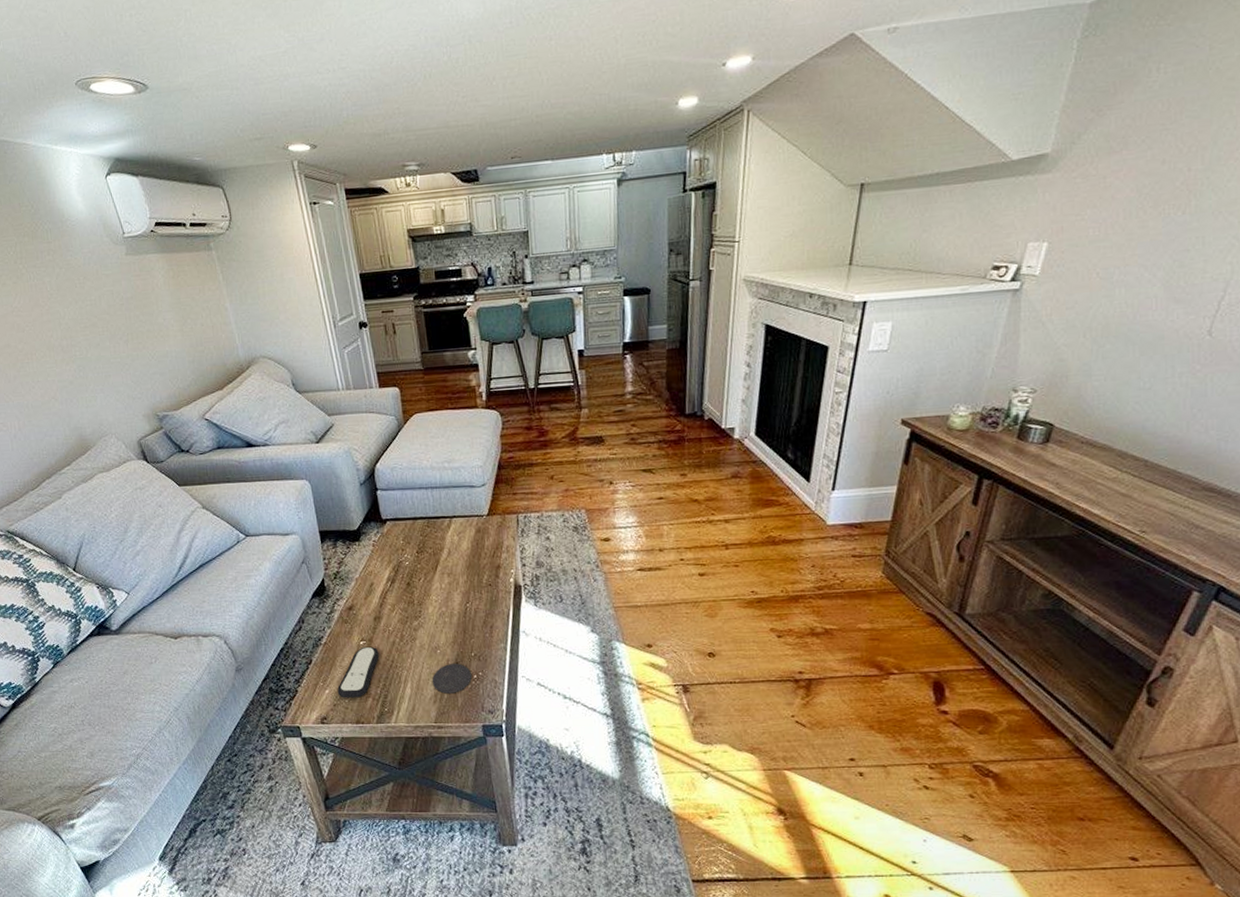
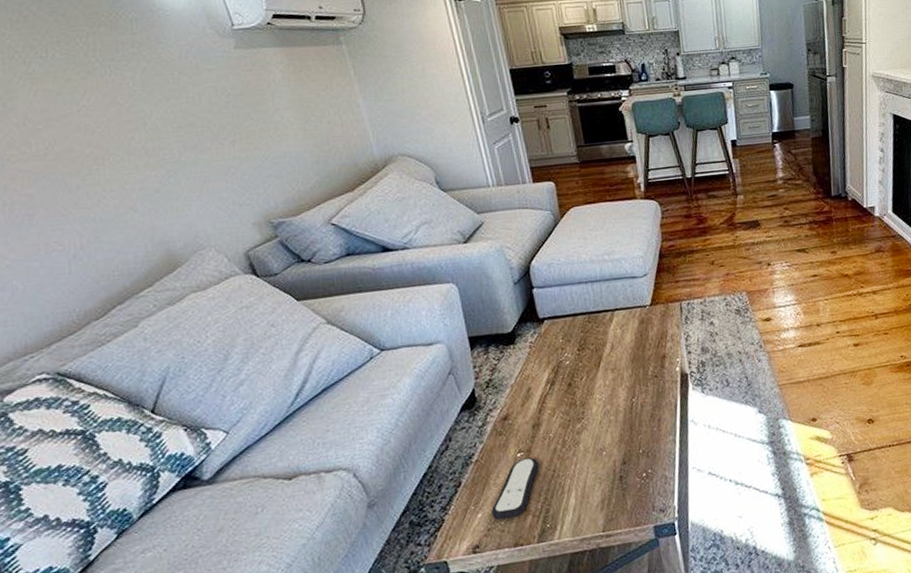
coaster: present [432,663,473,694] -> none [598,463,642,498]

